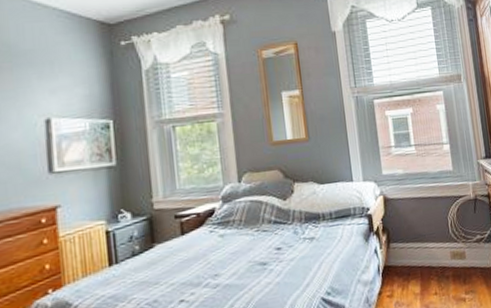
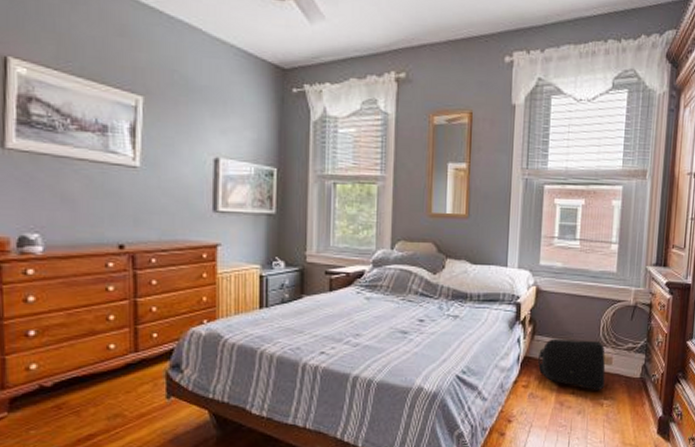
backpack: none [397,238,463,288] -> present [538,339,606,391]

